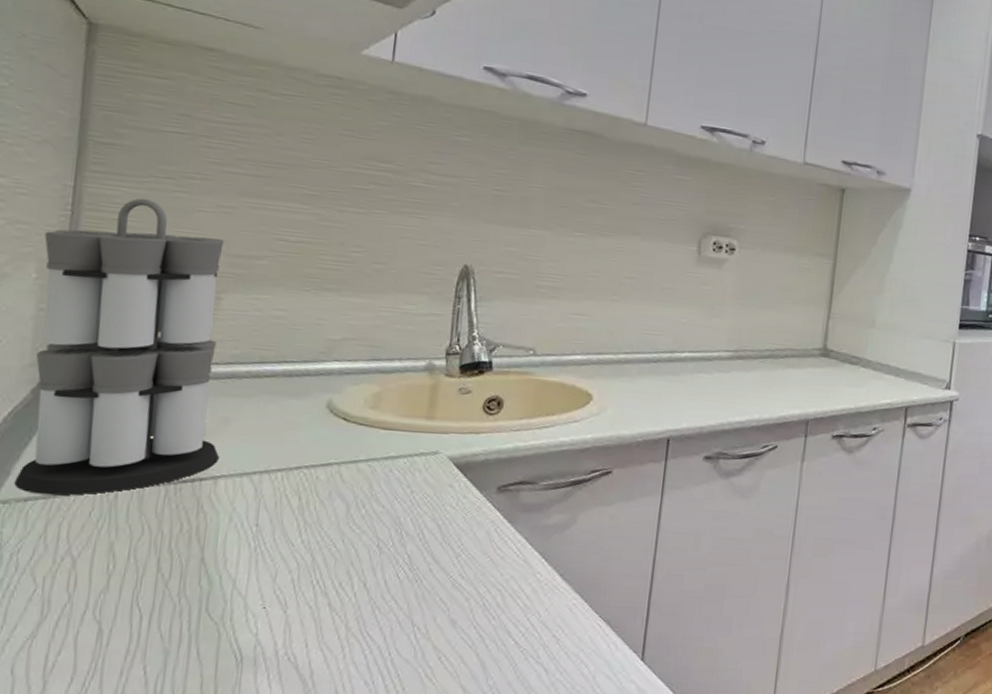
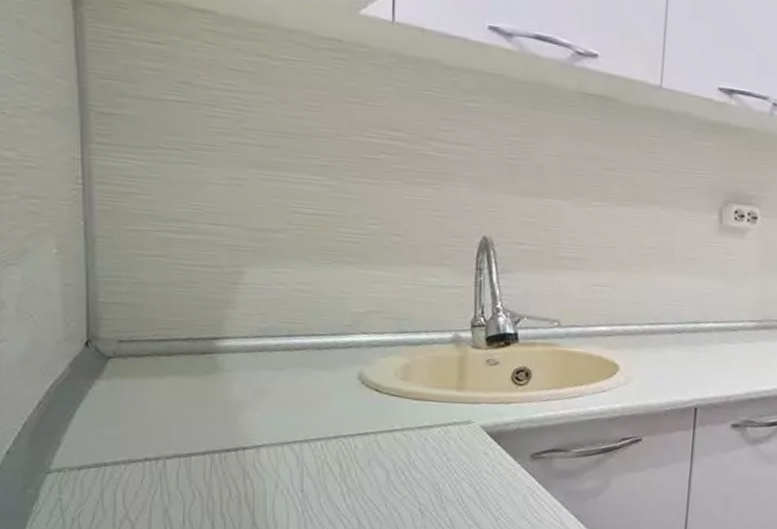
spice rack: present [14,198,224,495] -> none [60,170,259,464]

